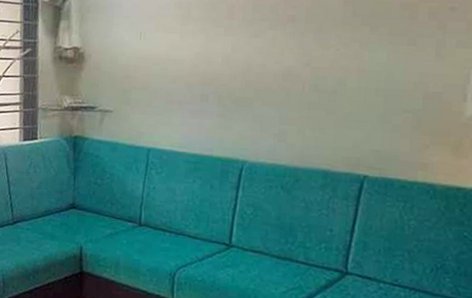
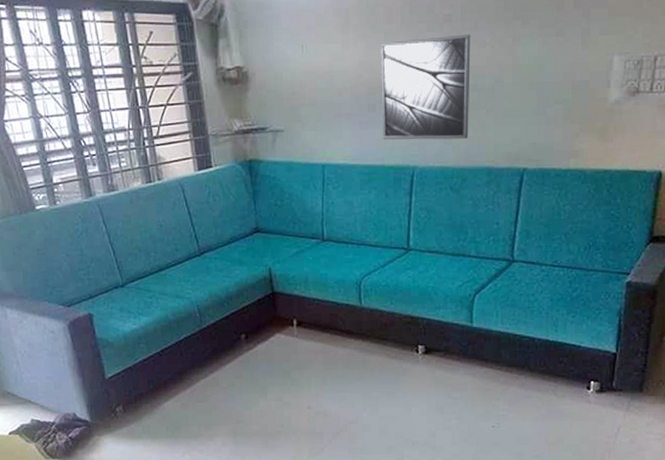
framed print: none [213,35,315,138] -> present [381,34,471,140]

